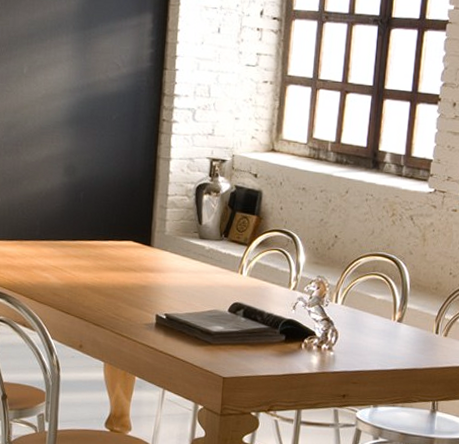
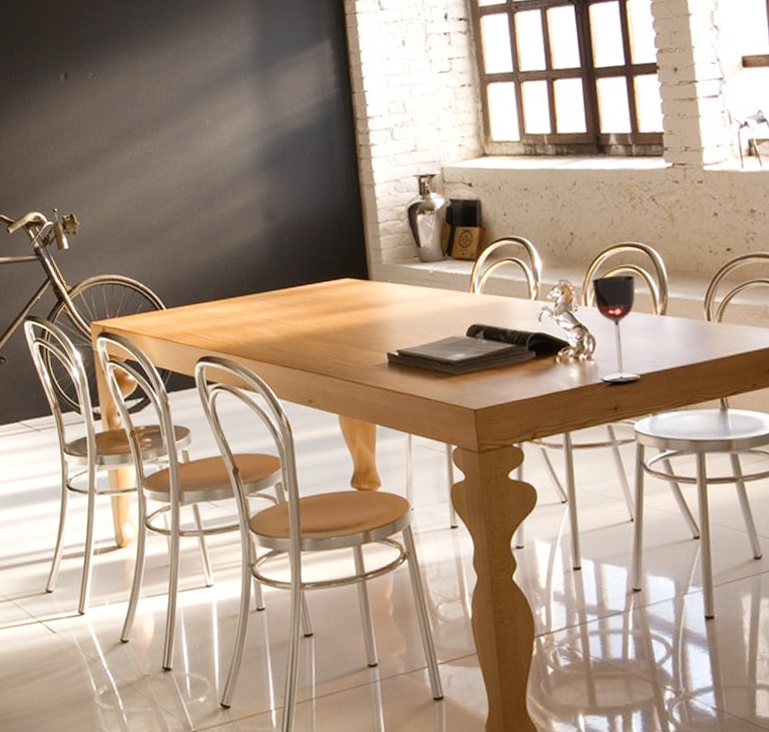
wineglass: none [337,280,382,374] -> present [592,275,641,382]

